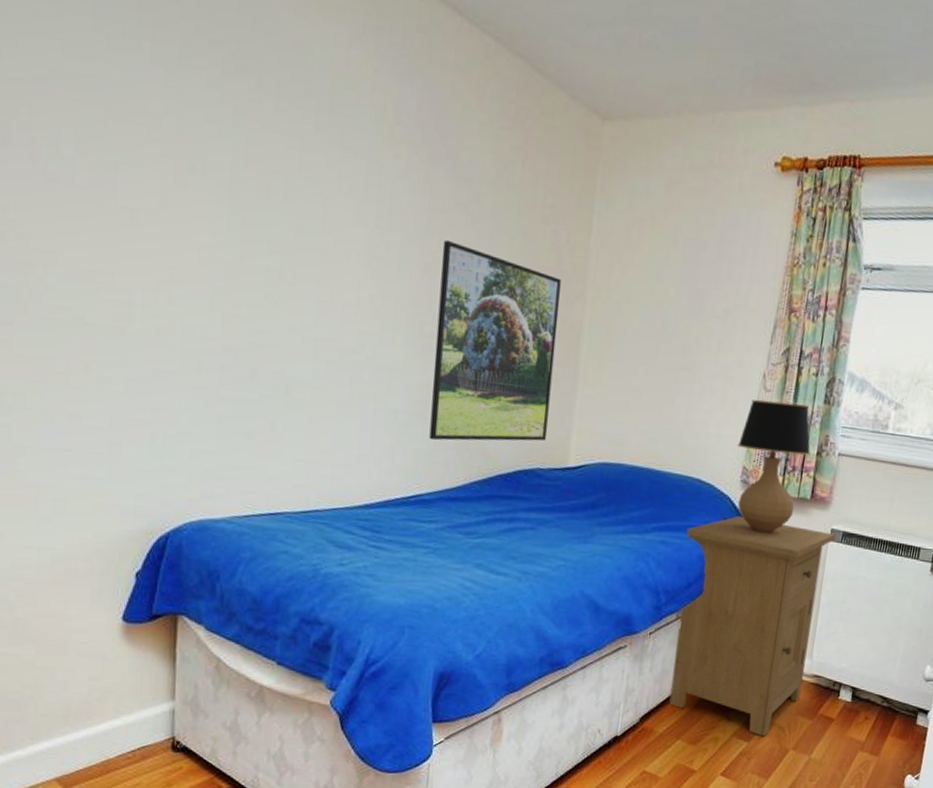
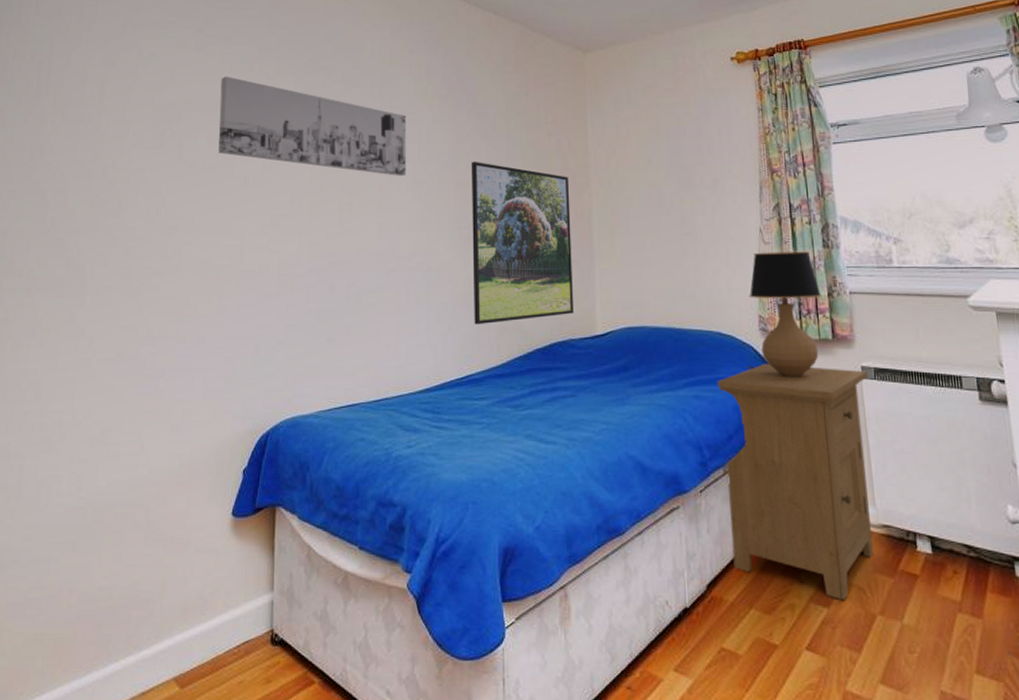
wall art: none [92,53,363,245] -> present [218,76,407,176]

